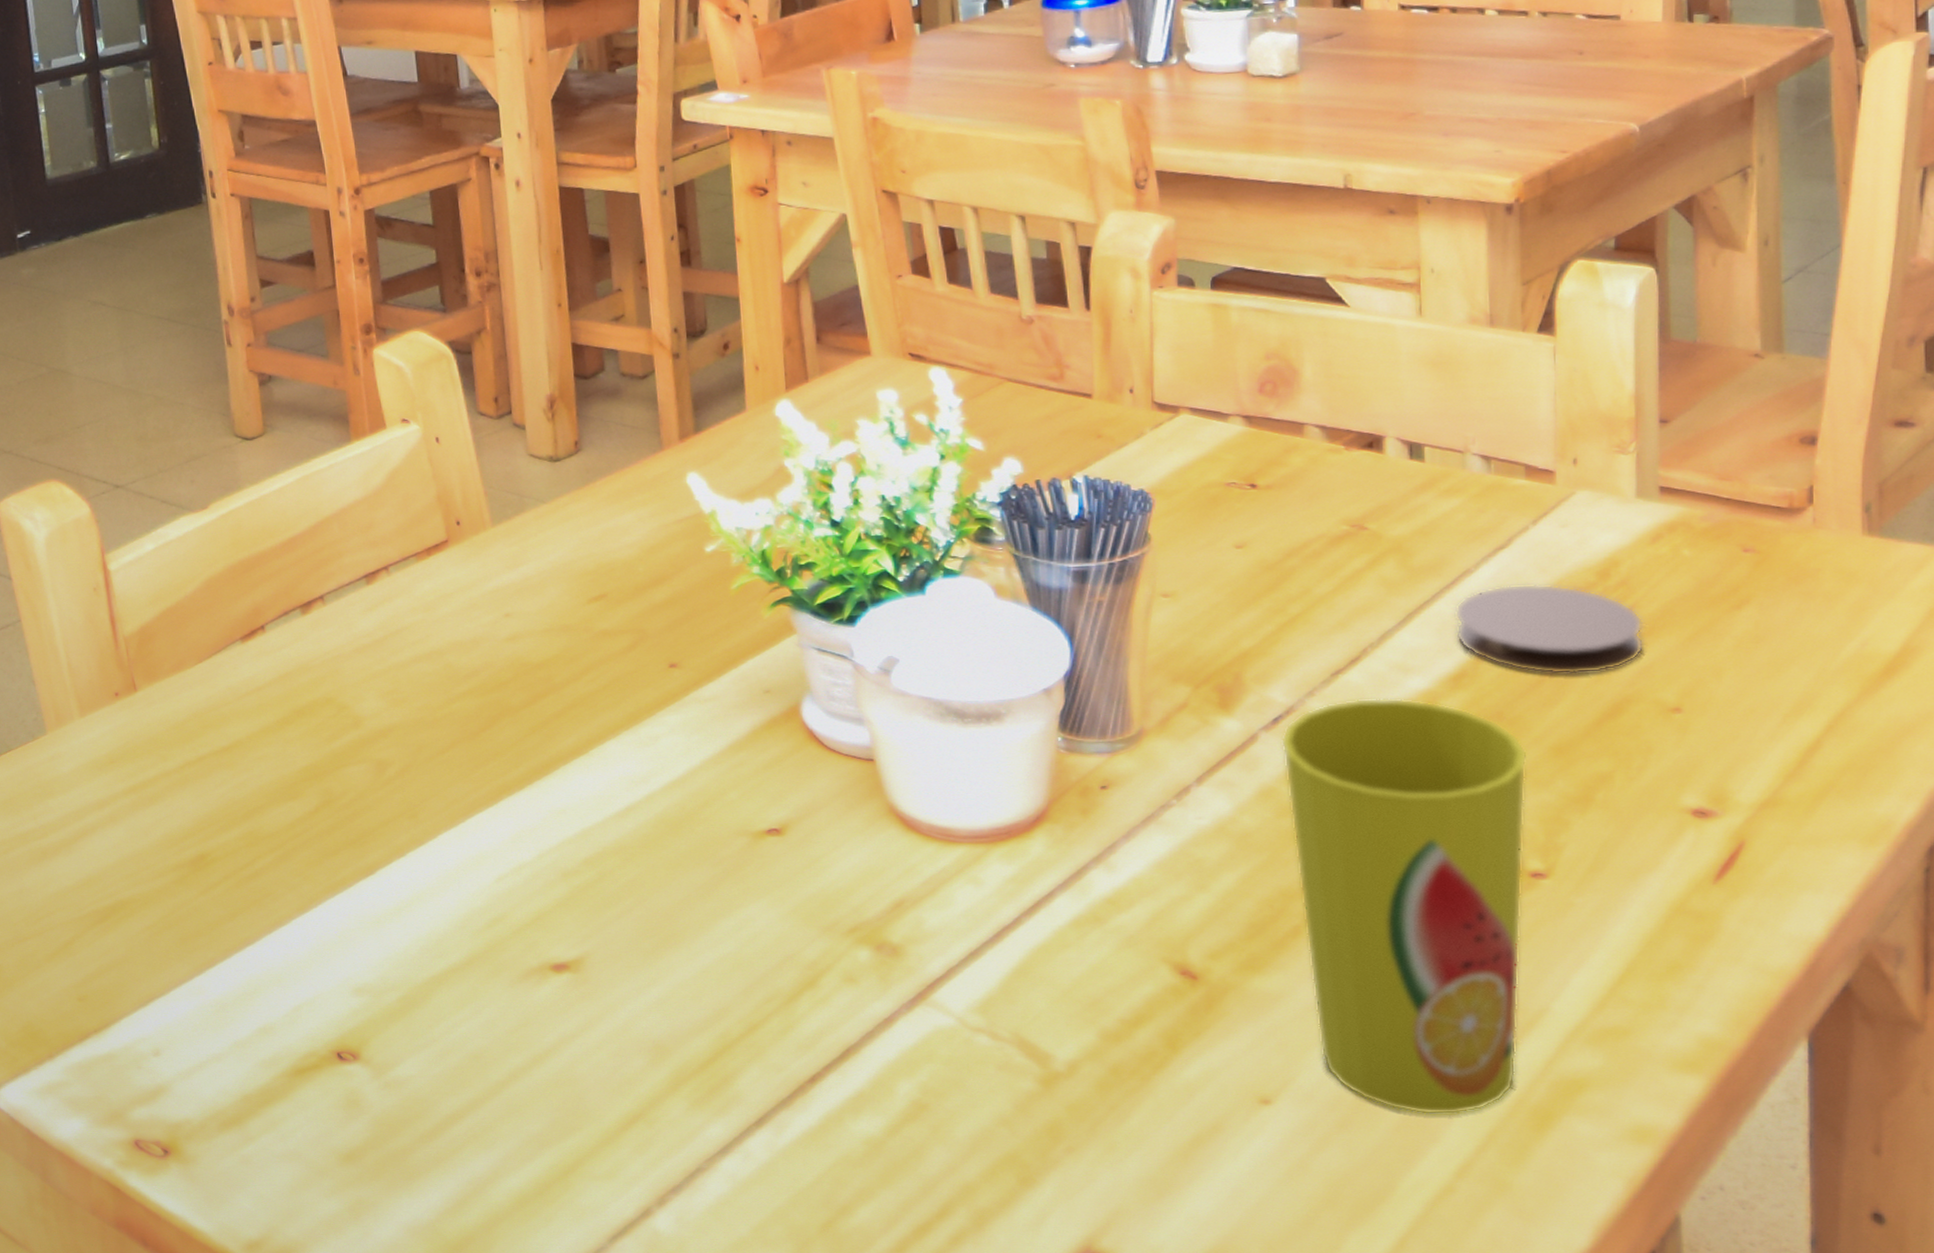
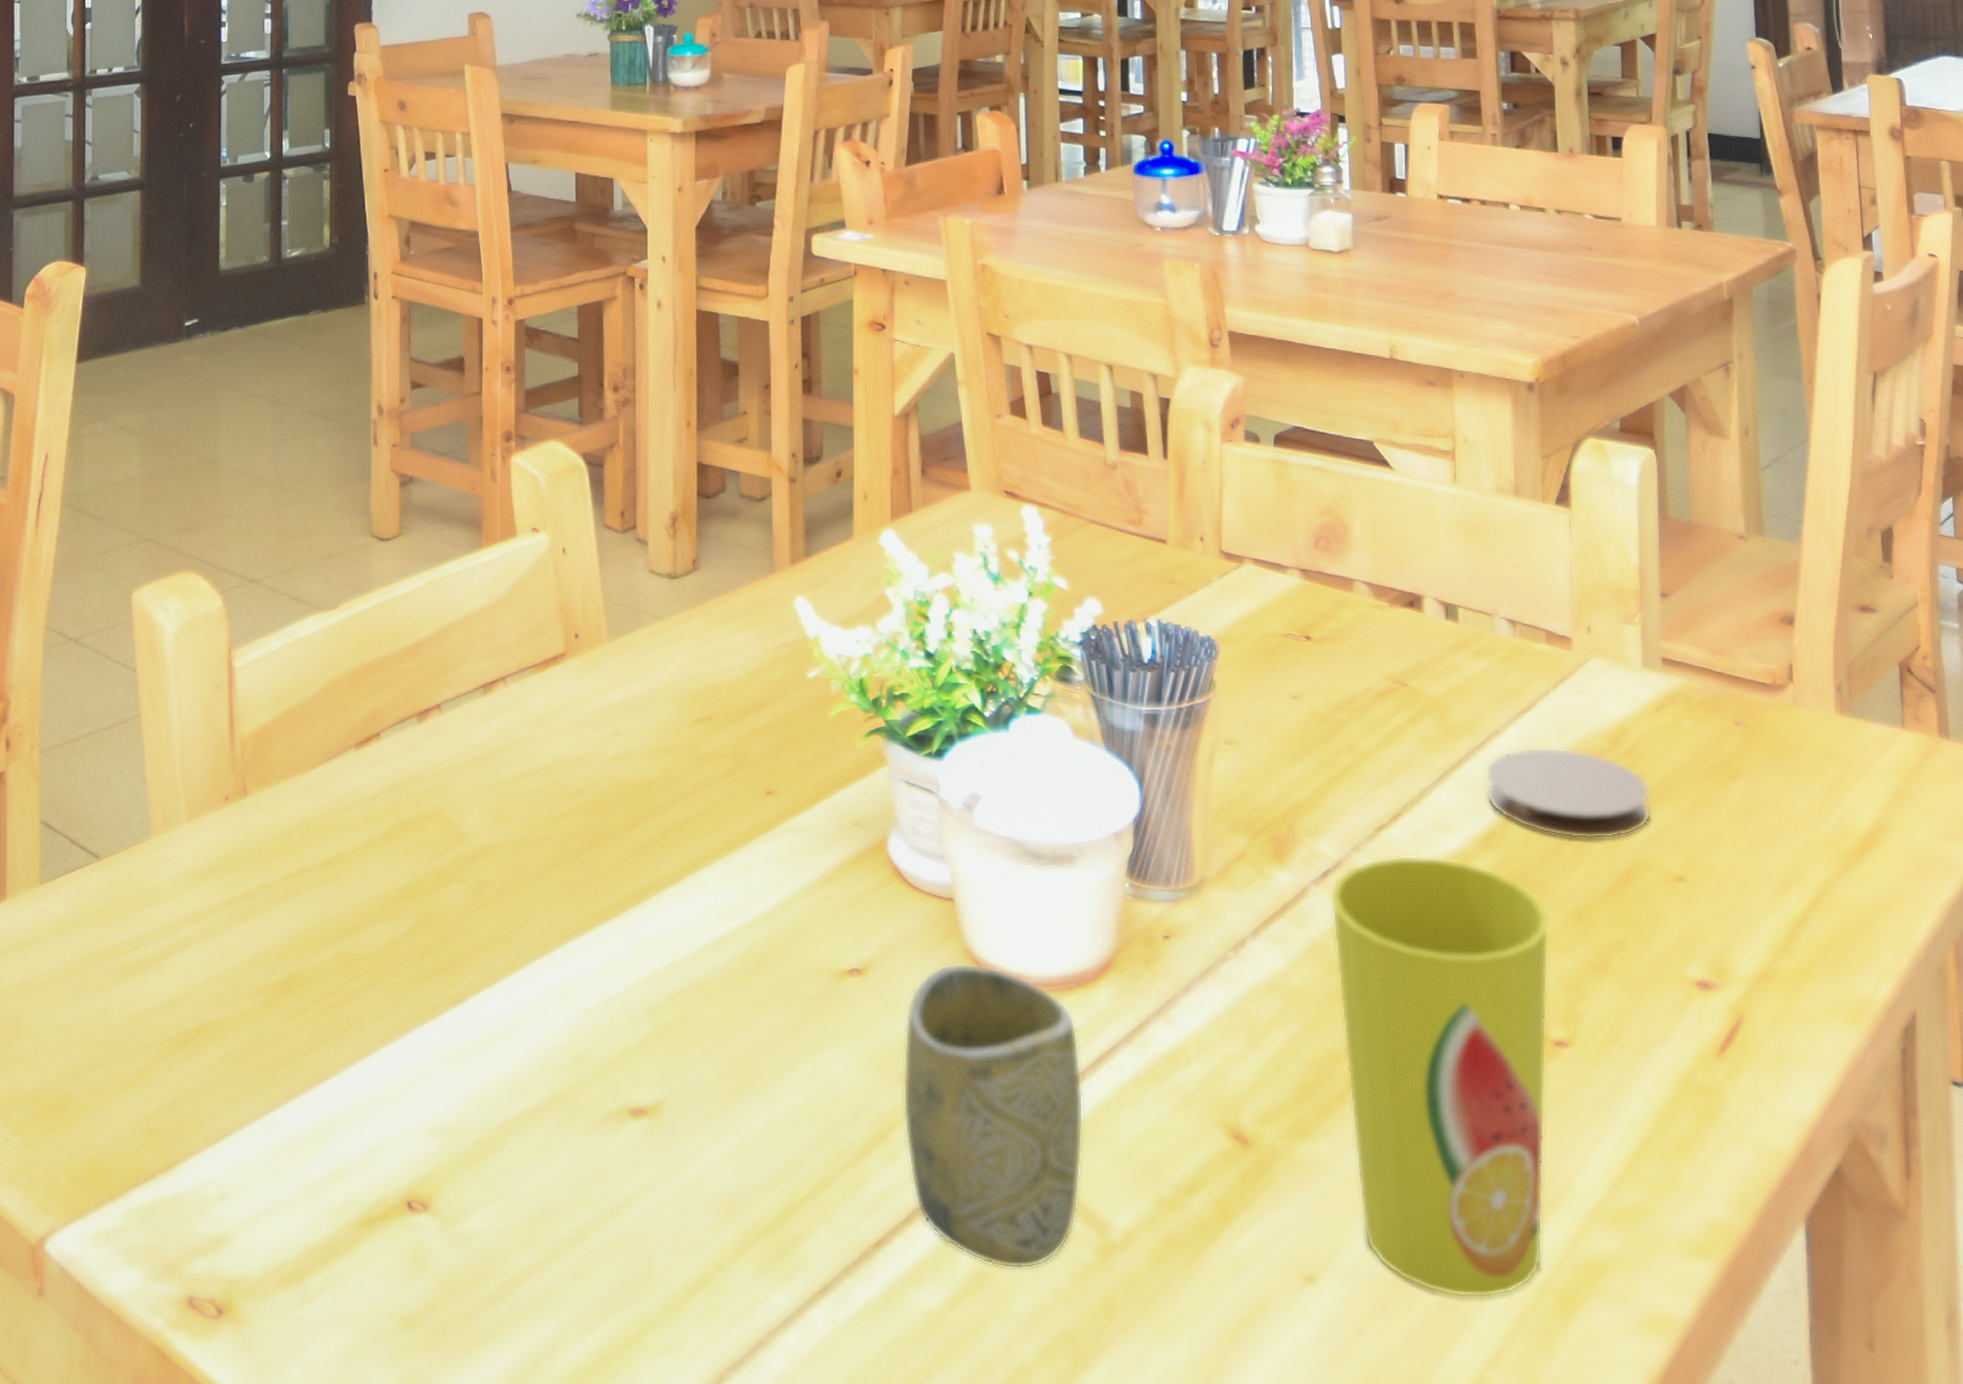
cup: none [829,819,1022,1099] -> present [902,963,1084,1269]

